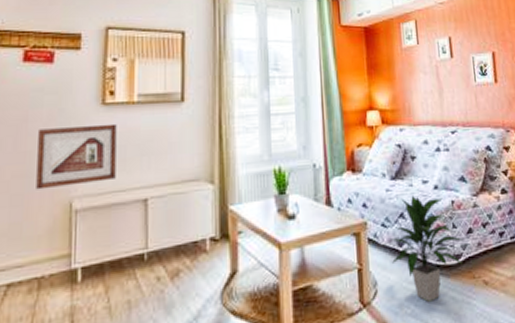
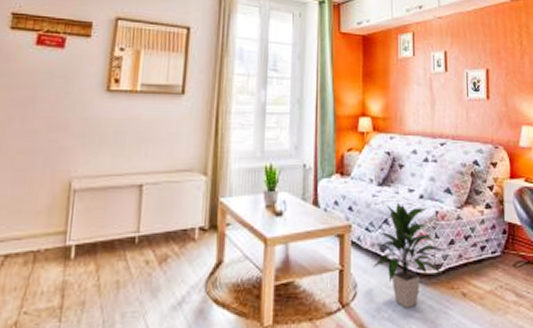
picture frame: present [36,123,117,190] -> none [39,110,119,168]

